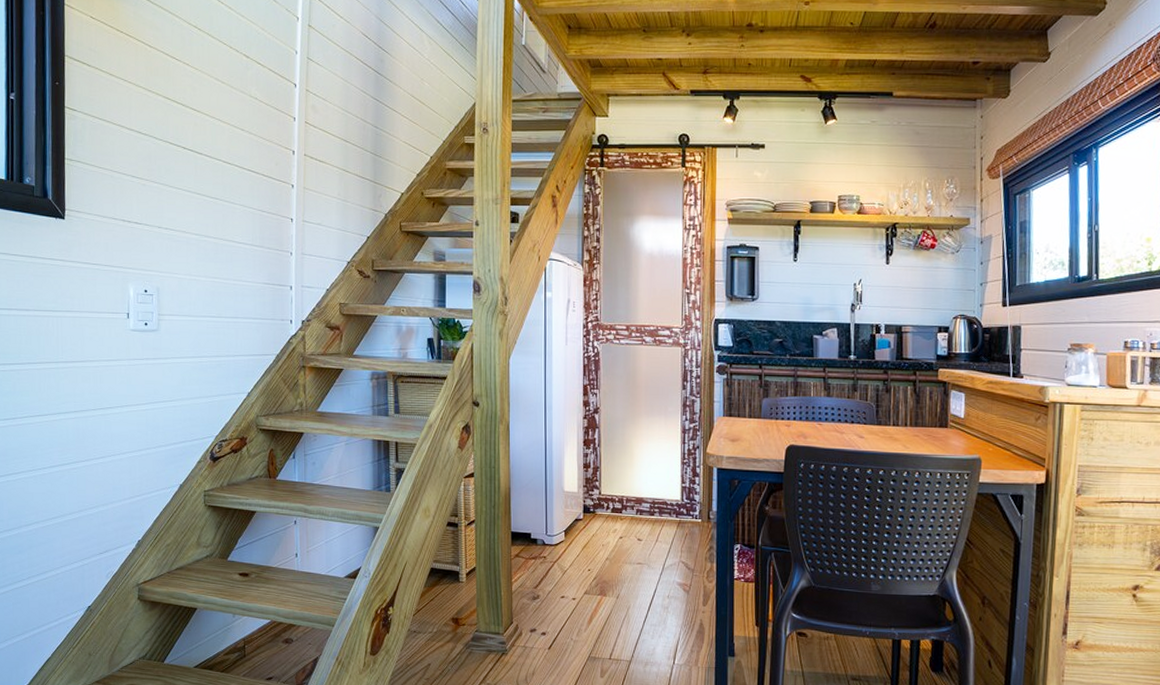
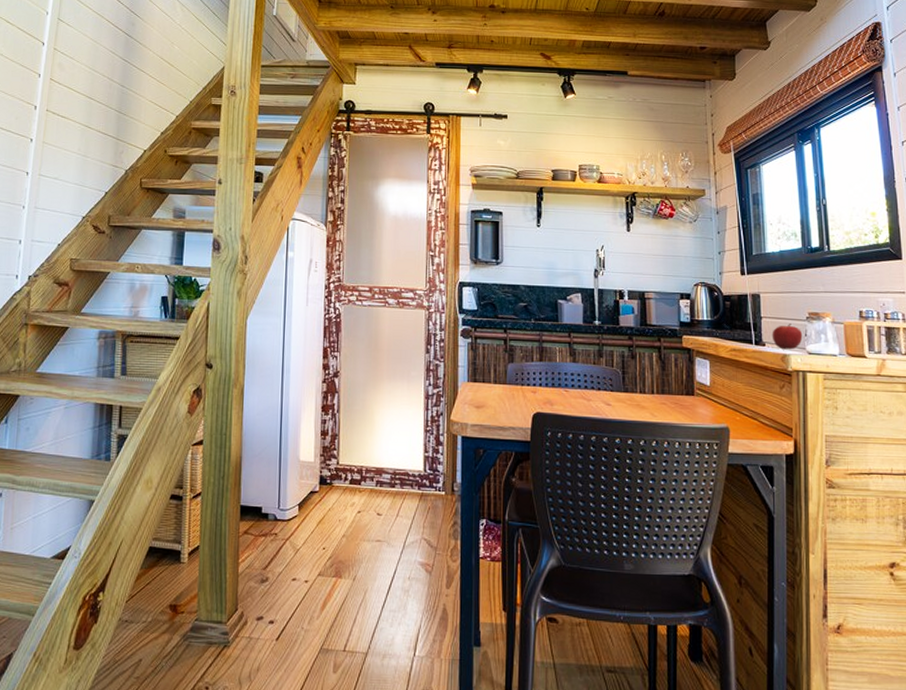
fruit: none [1030,355,1063,382] -> present [772,324,803,350]

